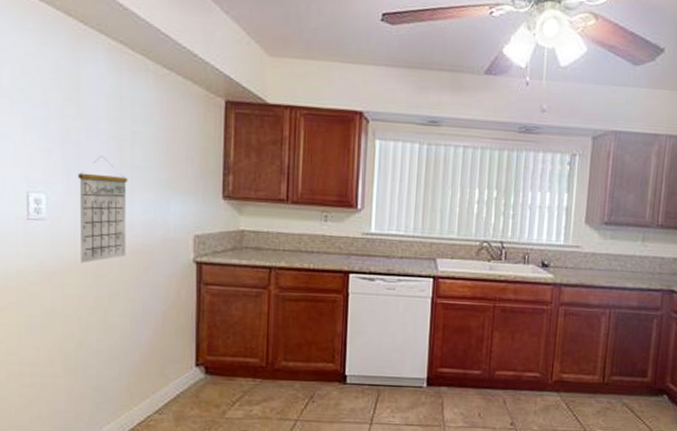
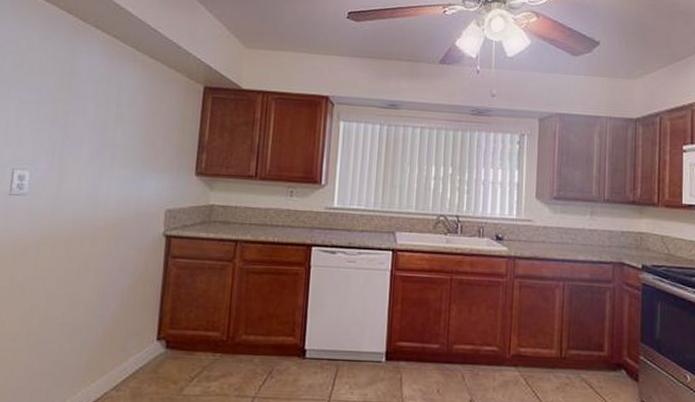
calendar: present [77,155,128,263] -> none [55,135,108,237]

